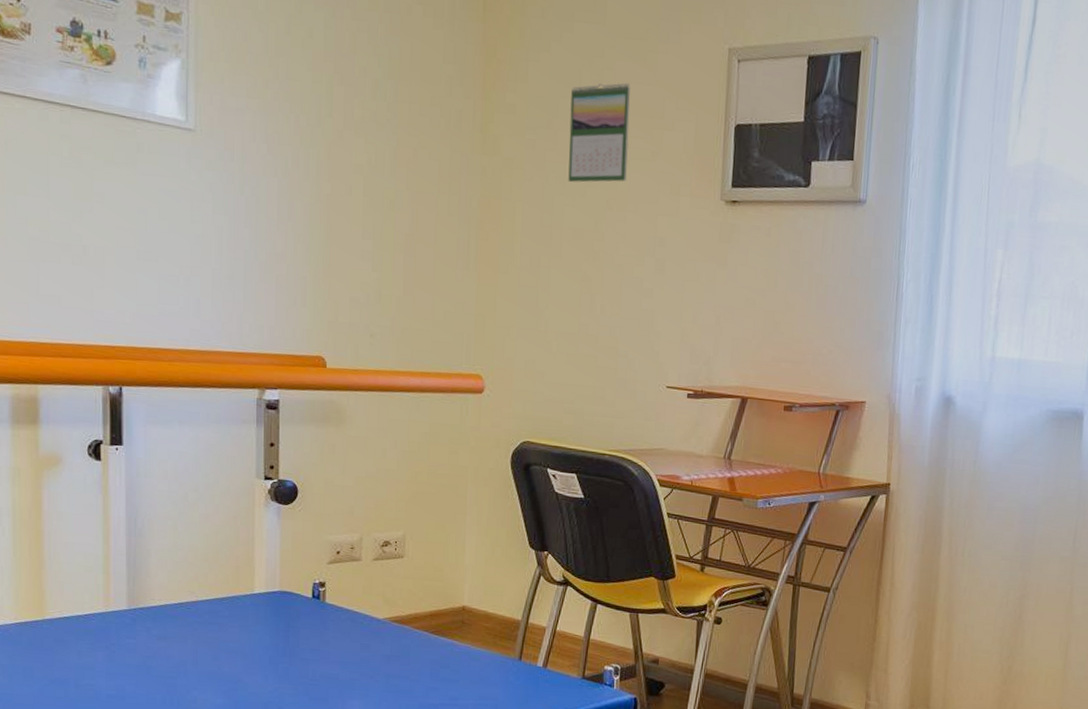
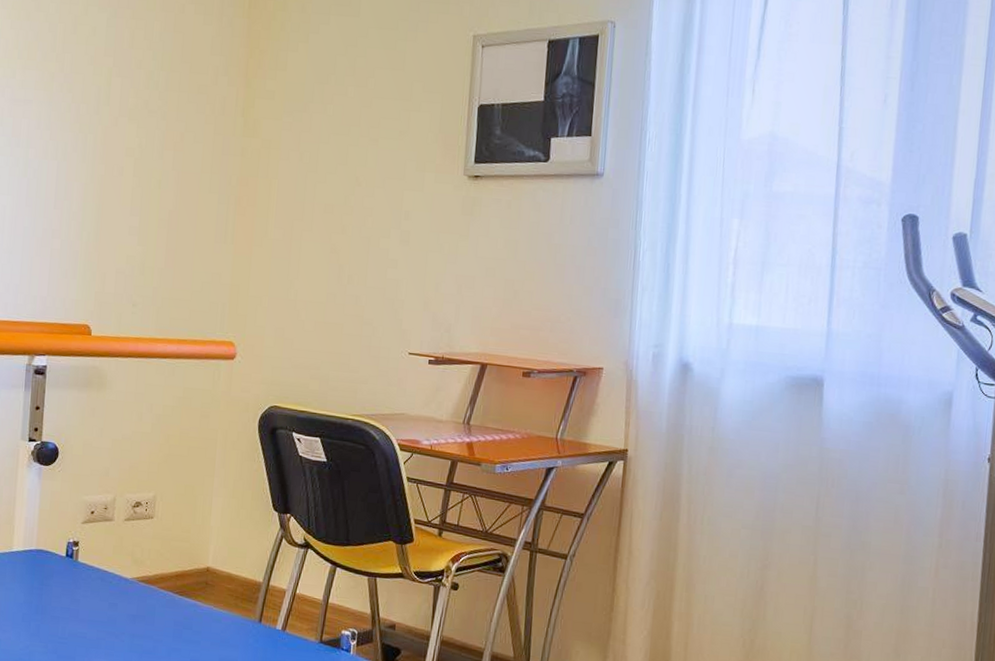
calendar: present [568,83,630,183] -> none [321,69,381,161]

